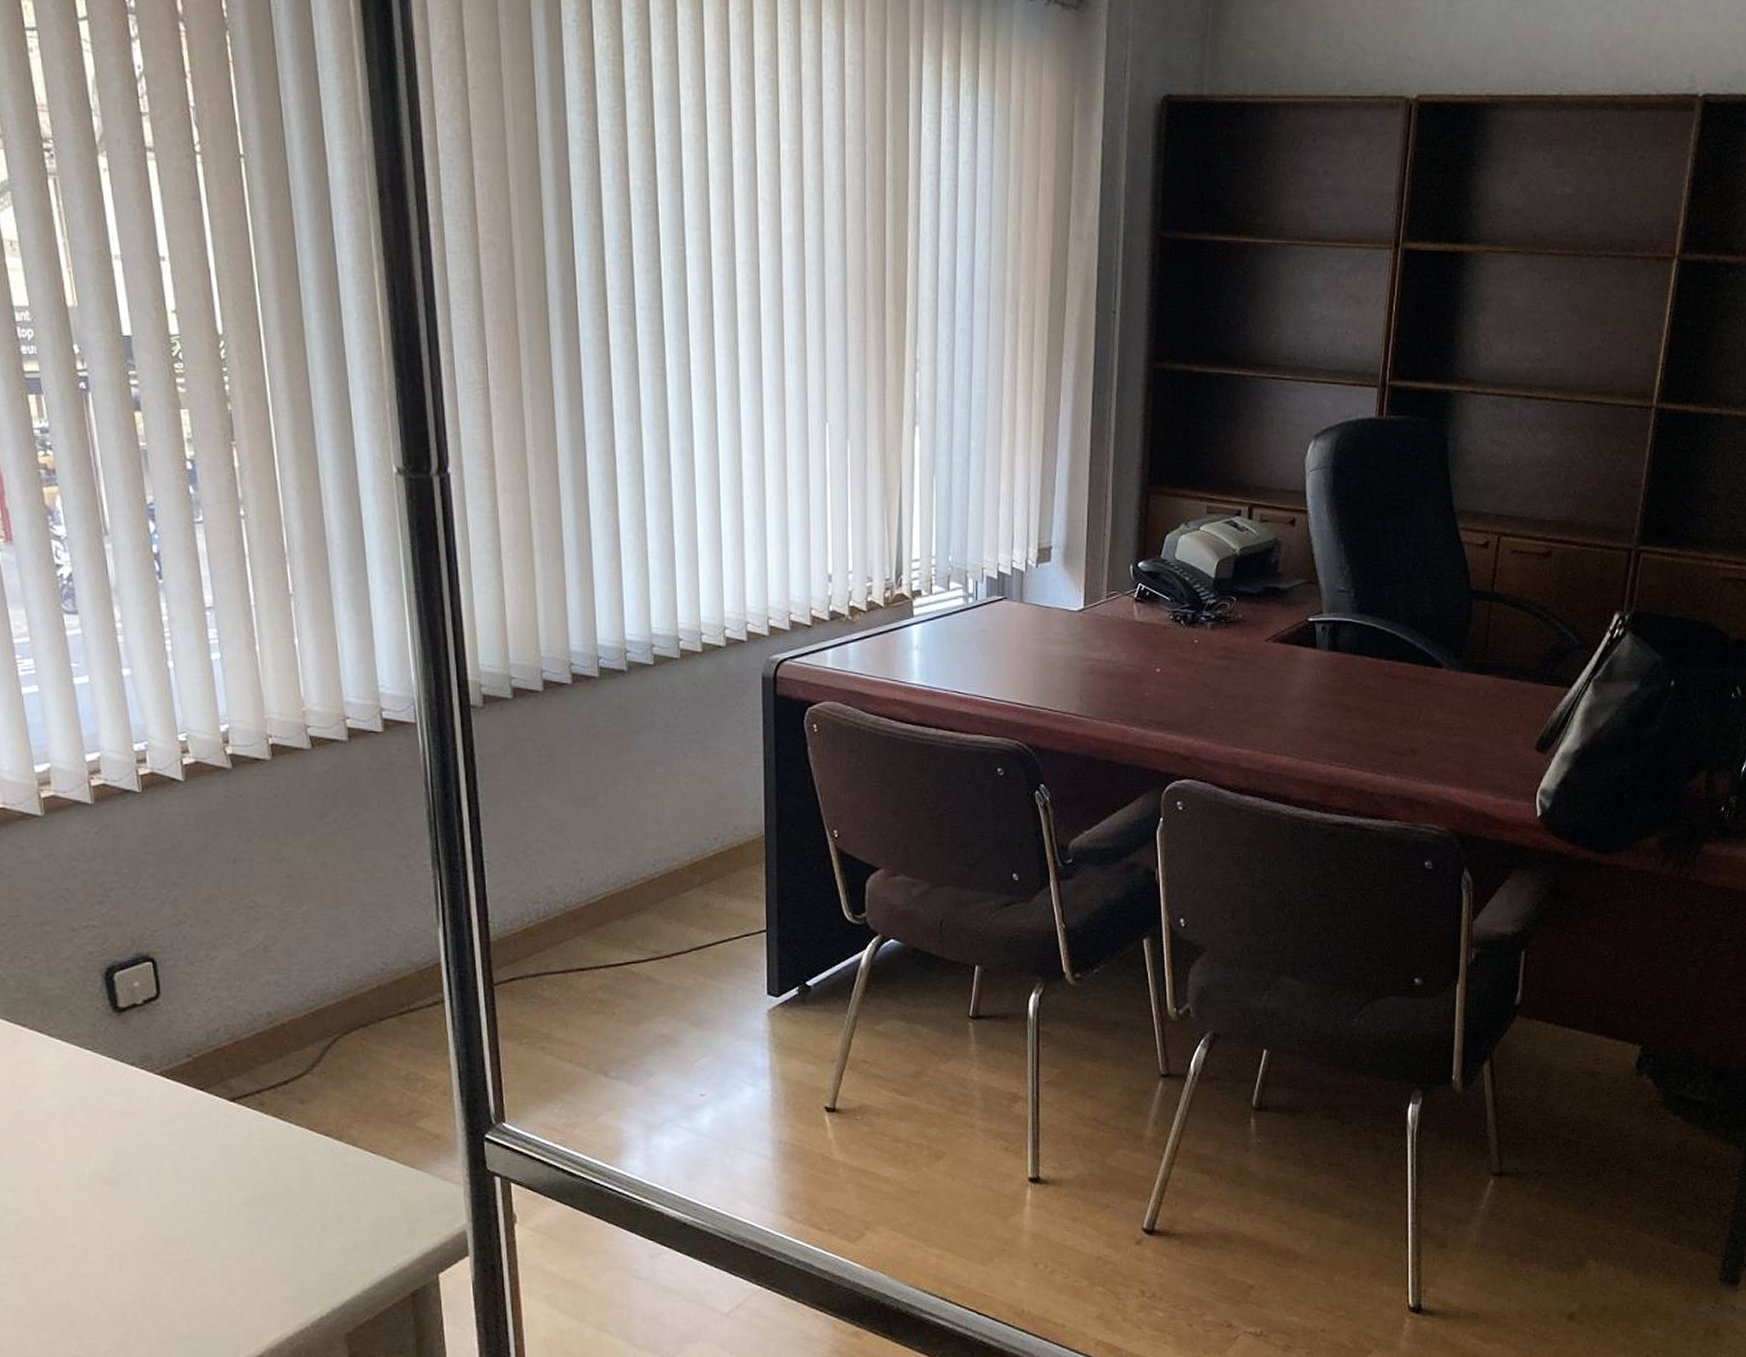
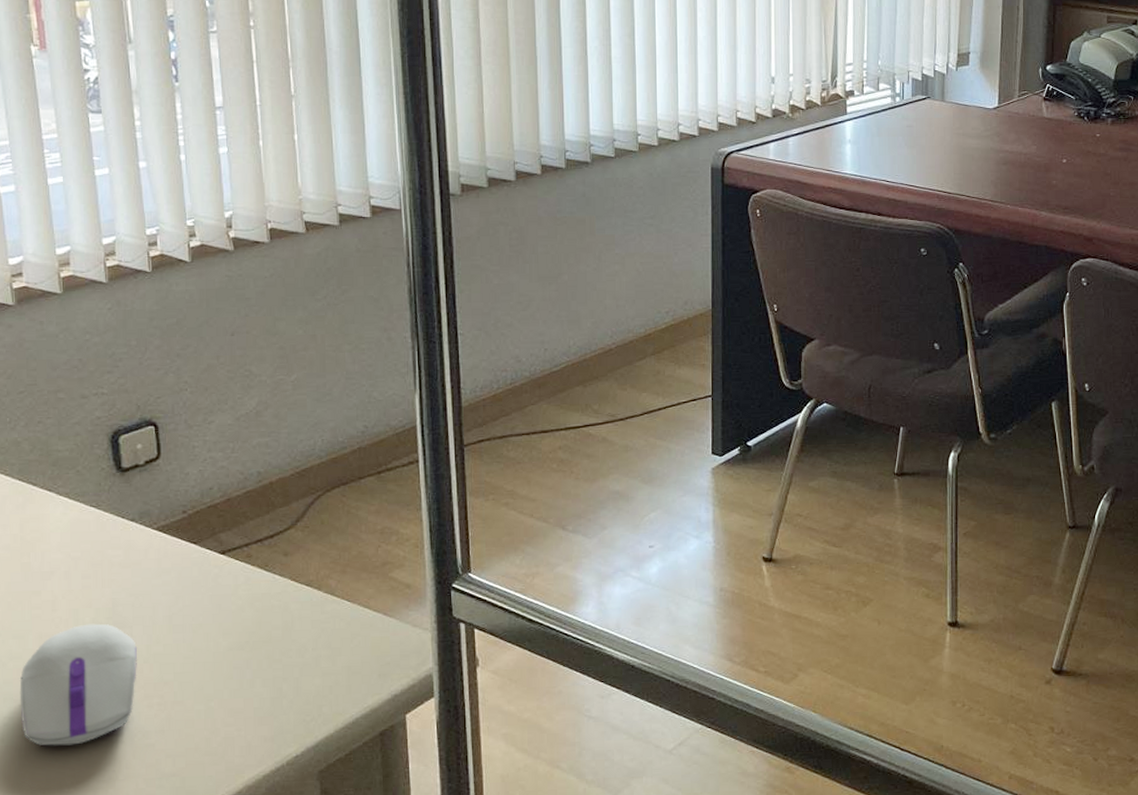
computer mouse: none [17,1175,145,1306] -> present [19,623,138,746]

